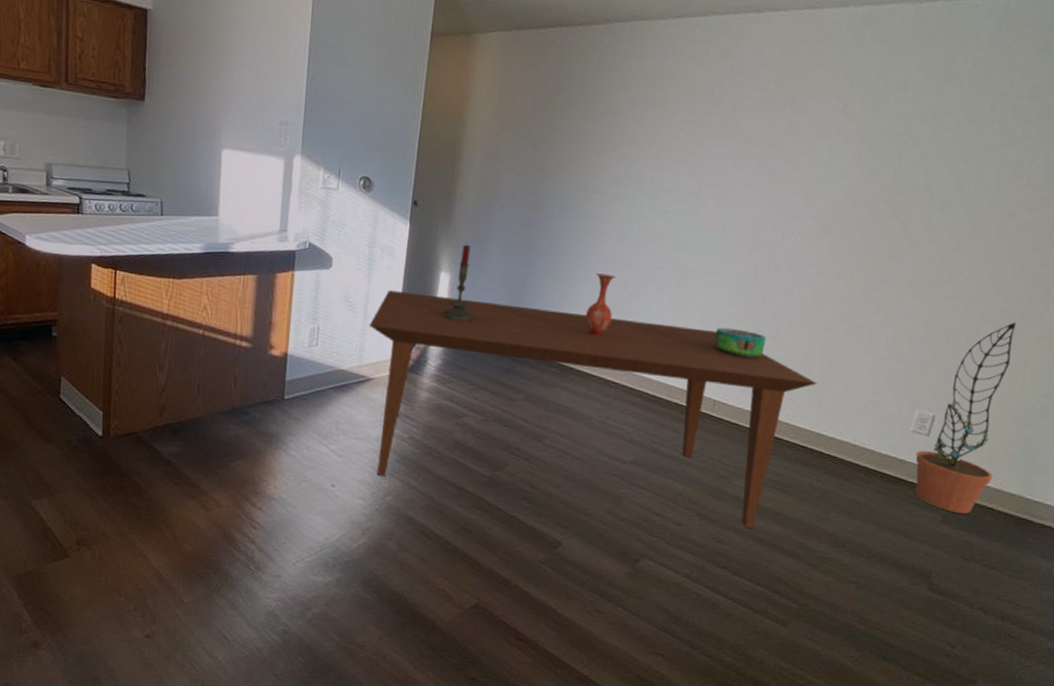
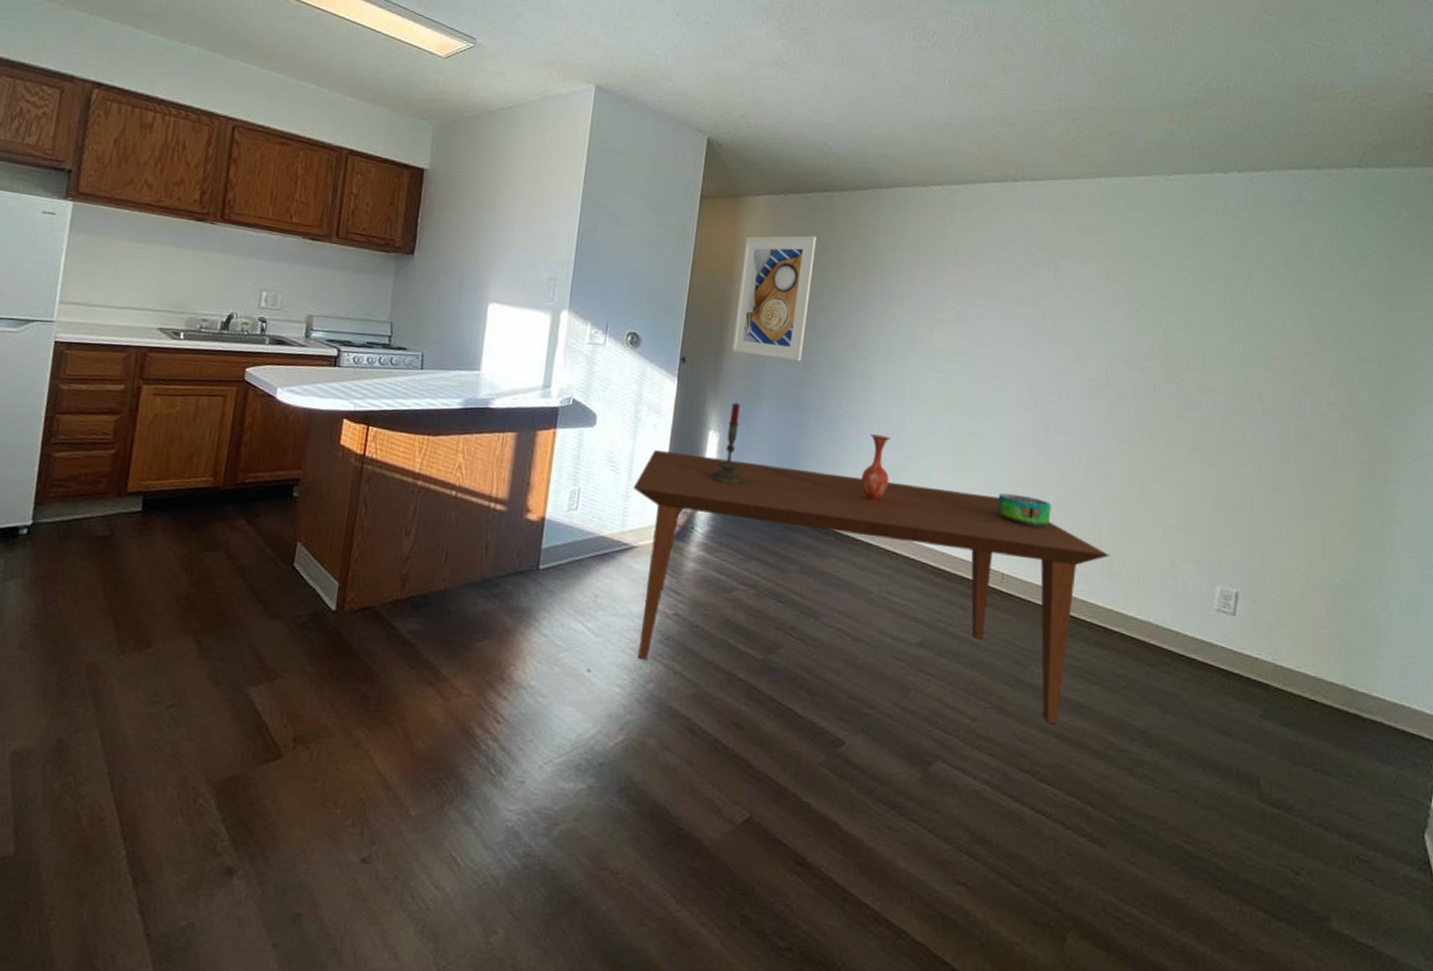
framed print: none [463,74,549,204] -> present [732,235,816,362]
decorative plant: present [915,321,1016,514] -> none [1224,489,1310,708]

